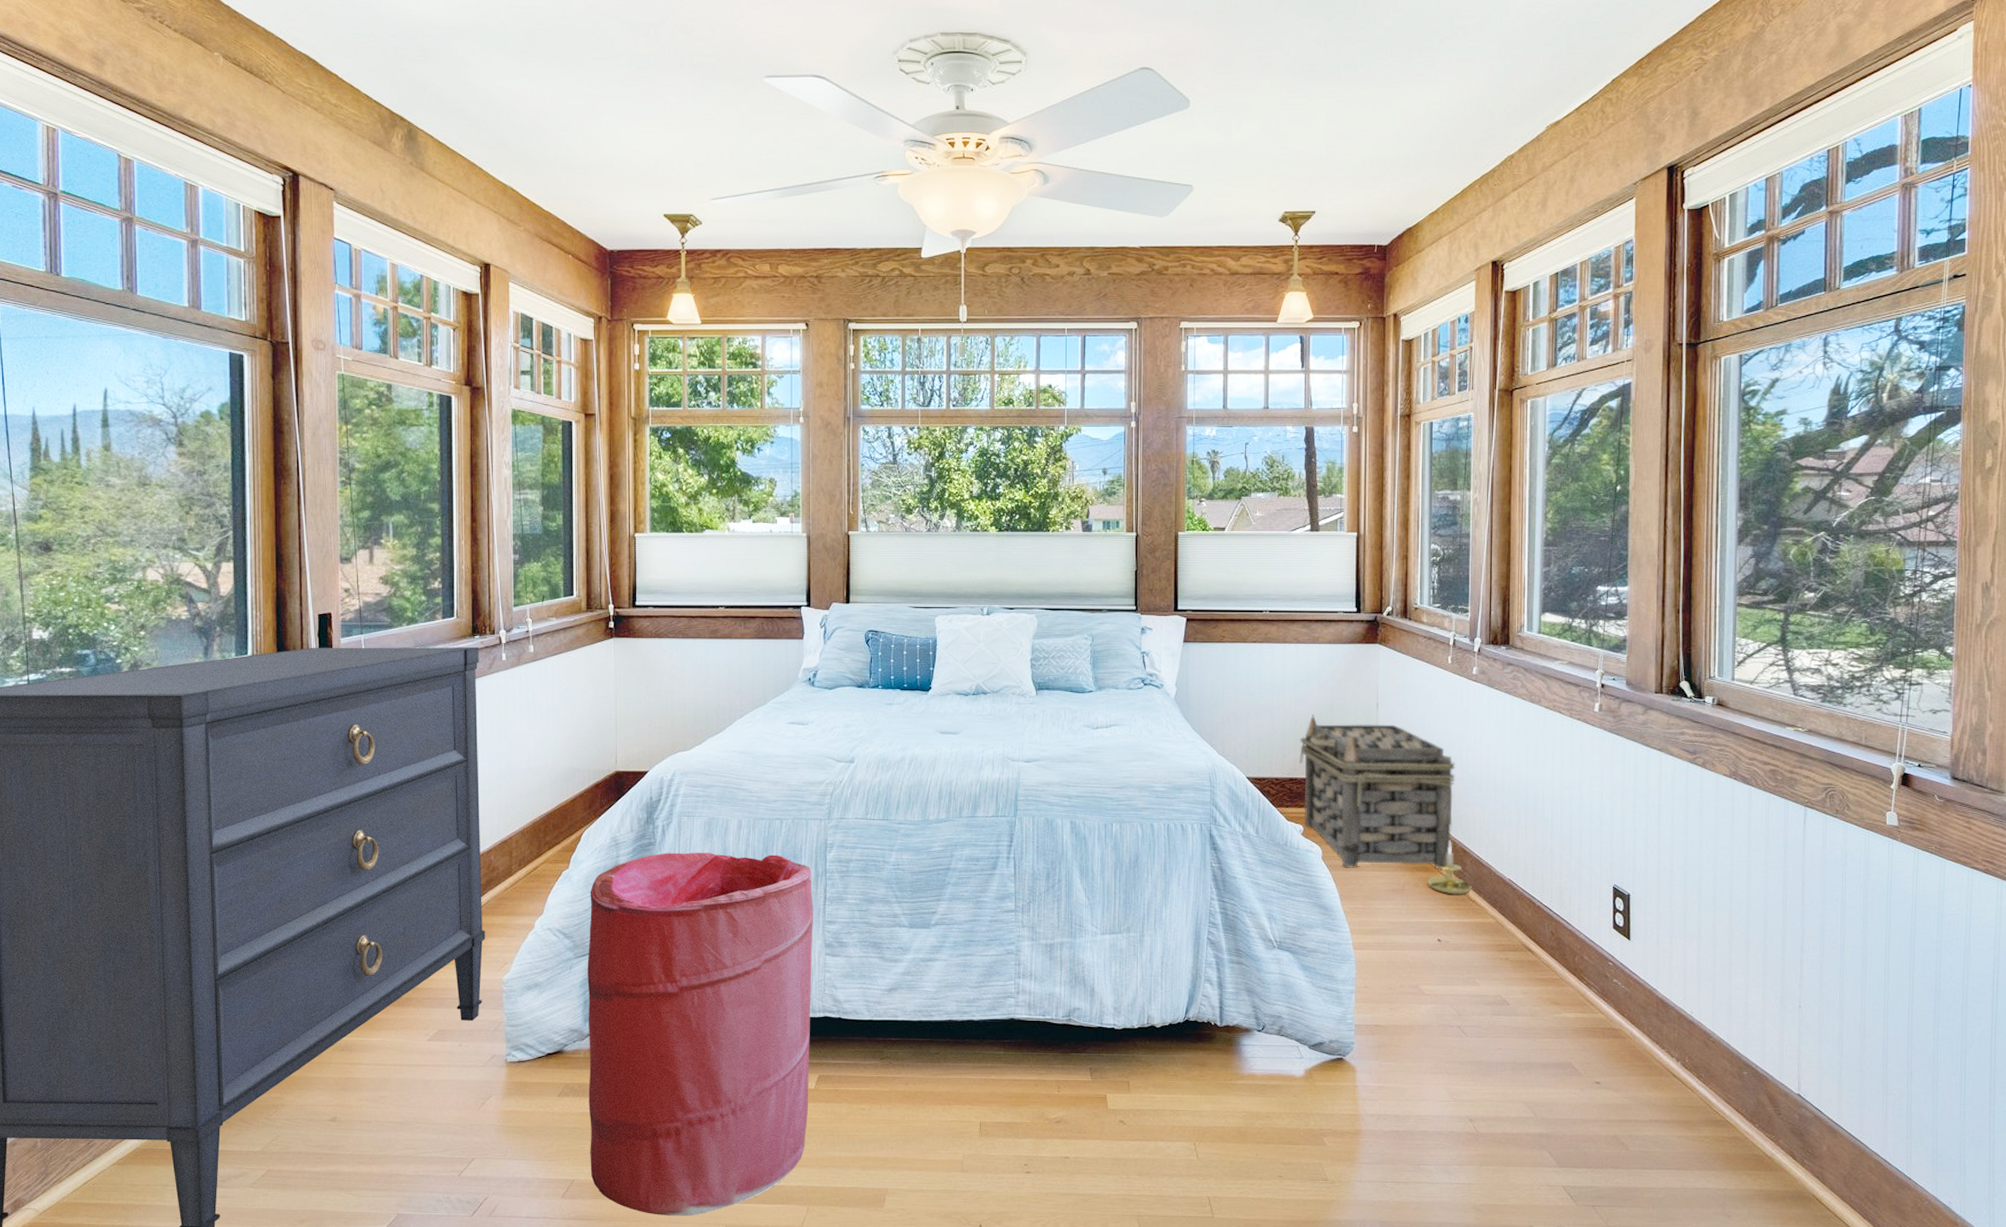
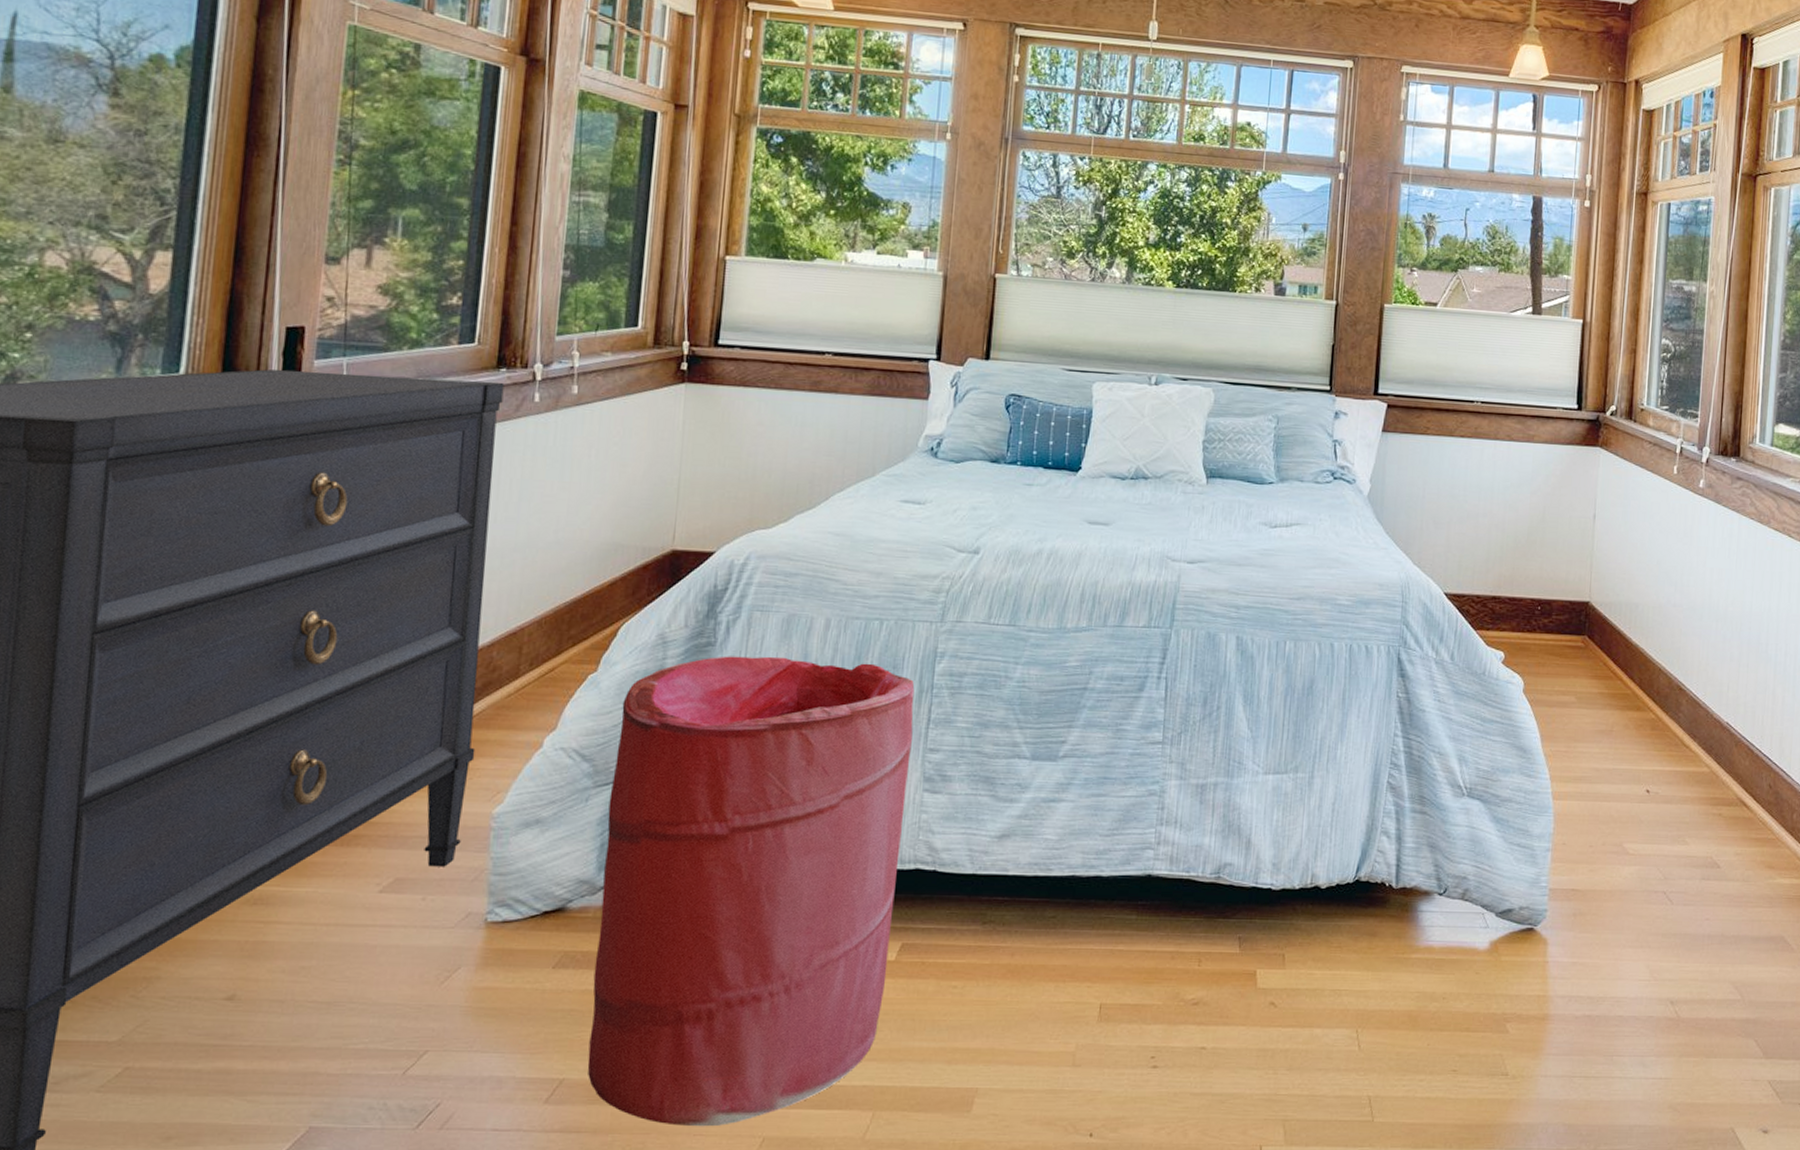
basket: present [1299,715,1456,868] -> none [1504,524,1676,707]
candle holder: present [1427,840,1472,895] -> none [1638,676,1686,739]

